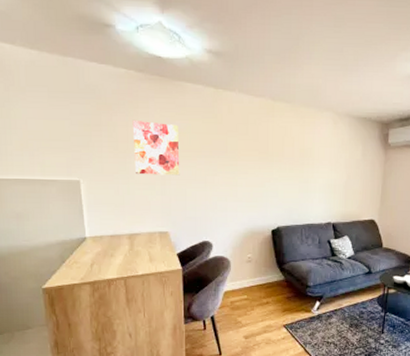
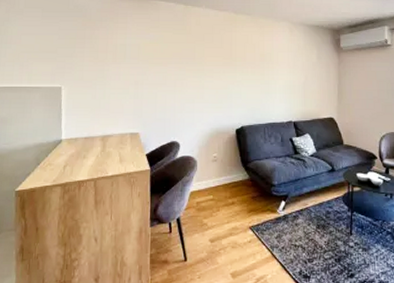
wall art: present [132,119,180,176] -> none [111,33,152,81]

